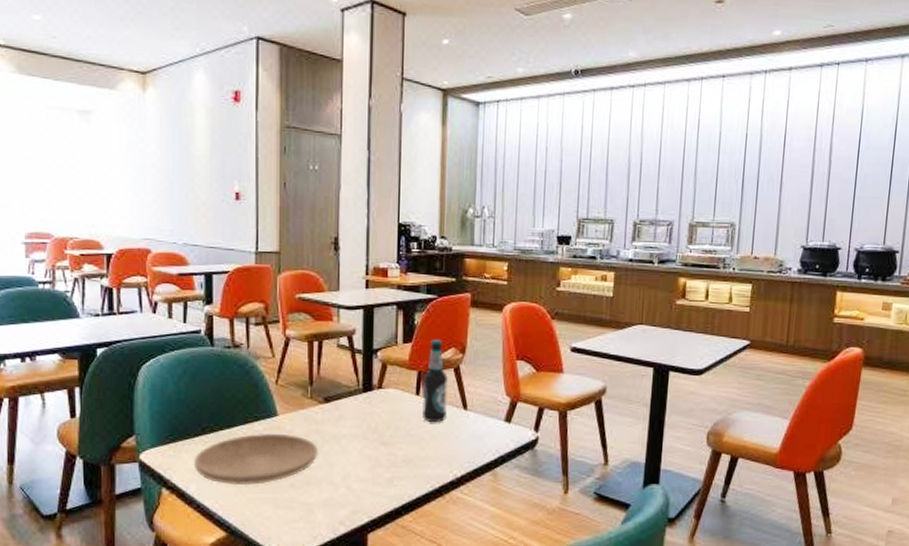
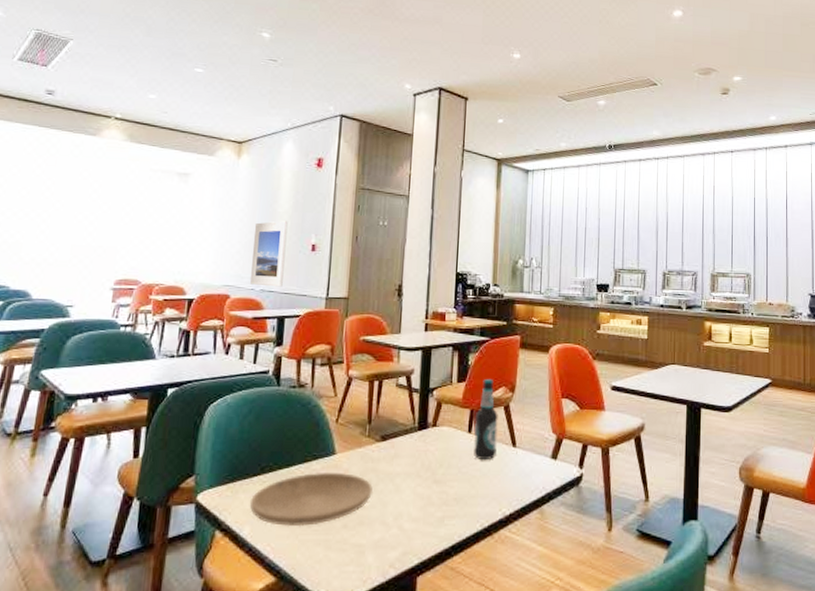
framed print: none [170,165,207,241] -> present [250,221,288,287]

